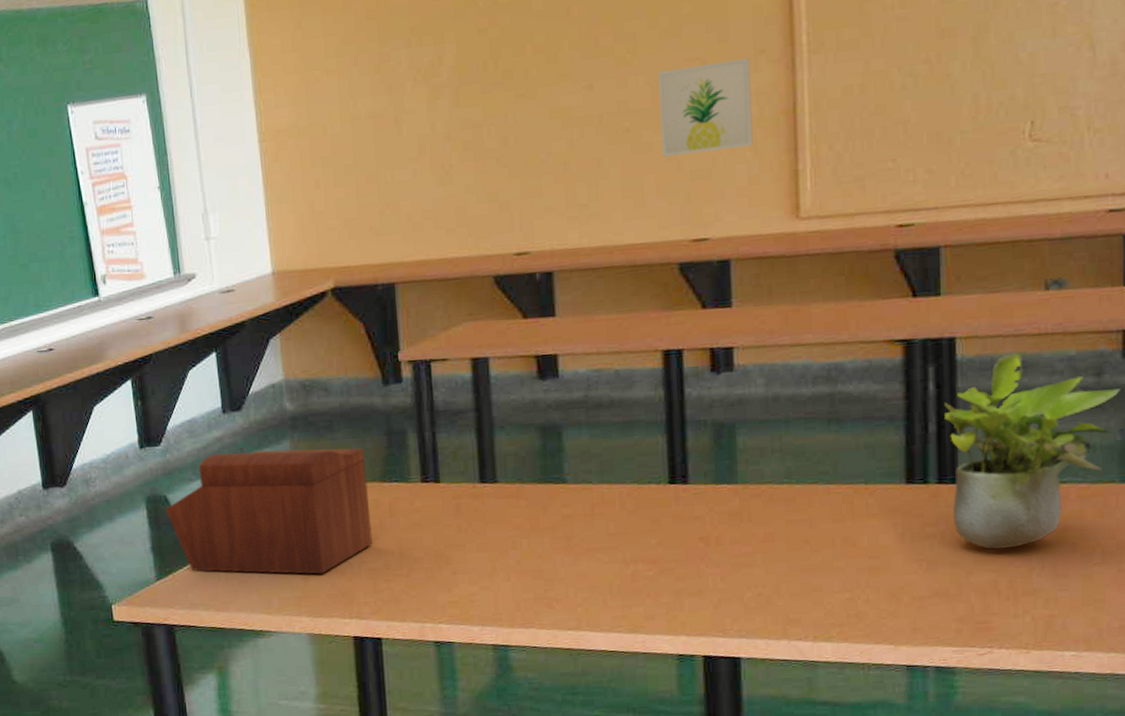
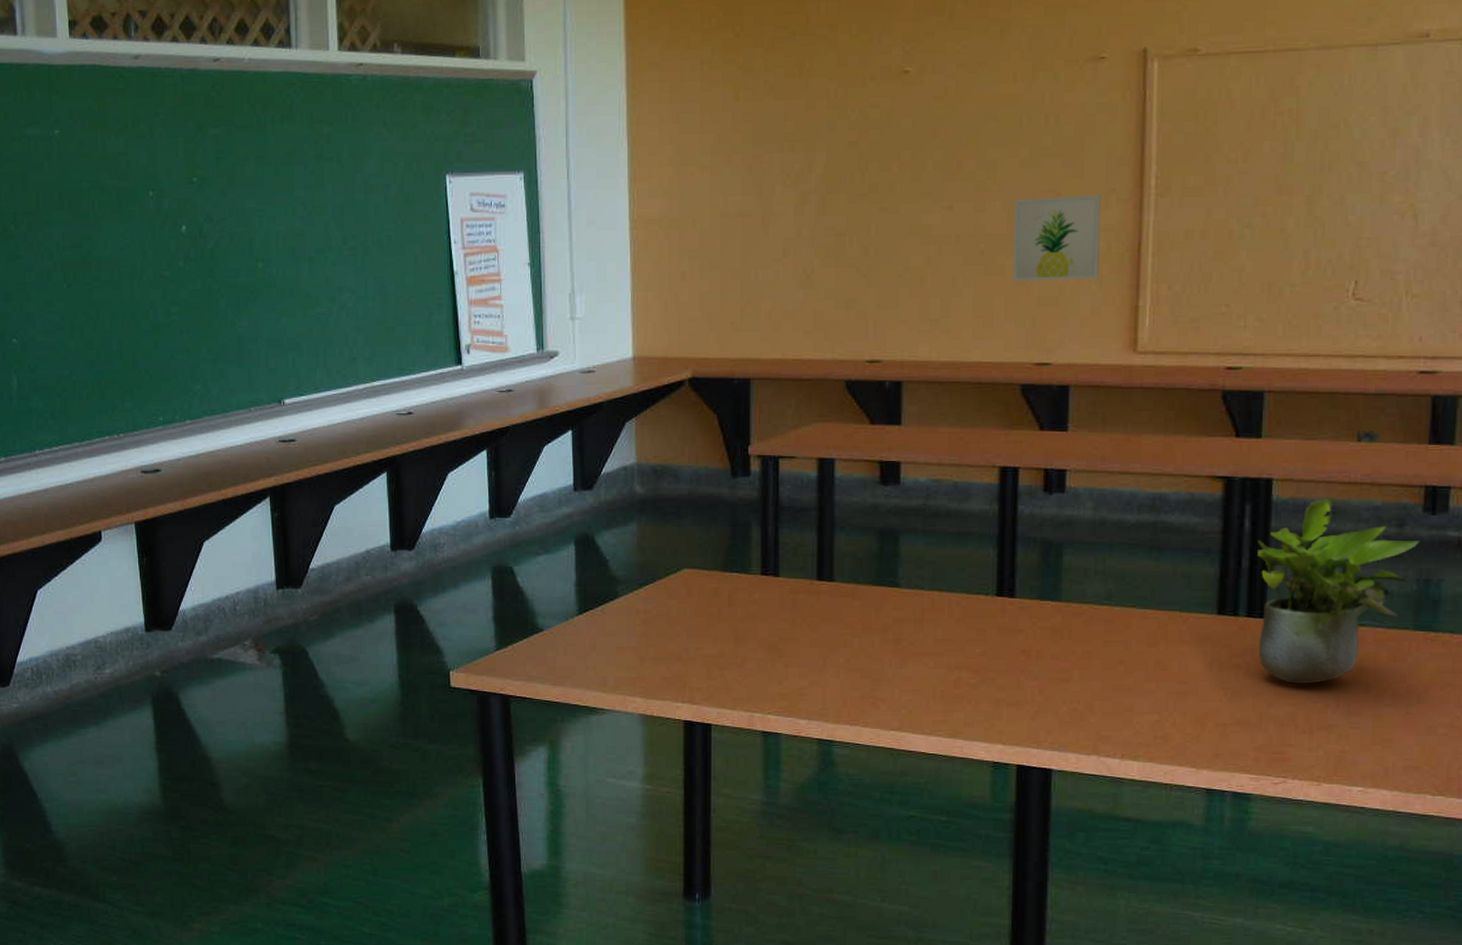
sewing box: present [165,448,373,575] -> none [510,530,710,657]

